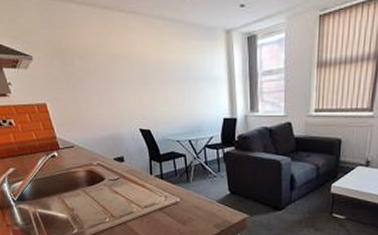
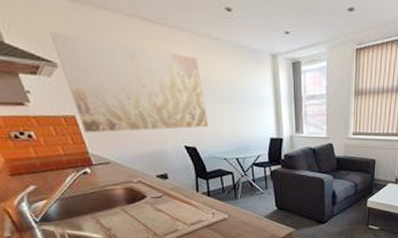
wall art: none [27,27,163,119] -> present [49,30,209,133]

